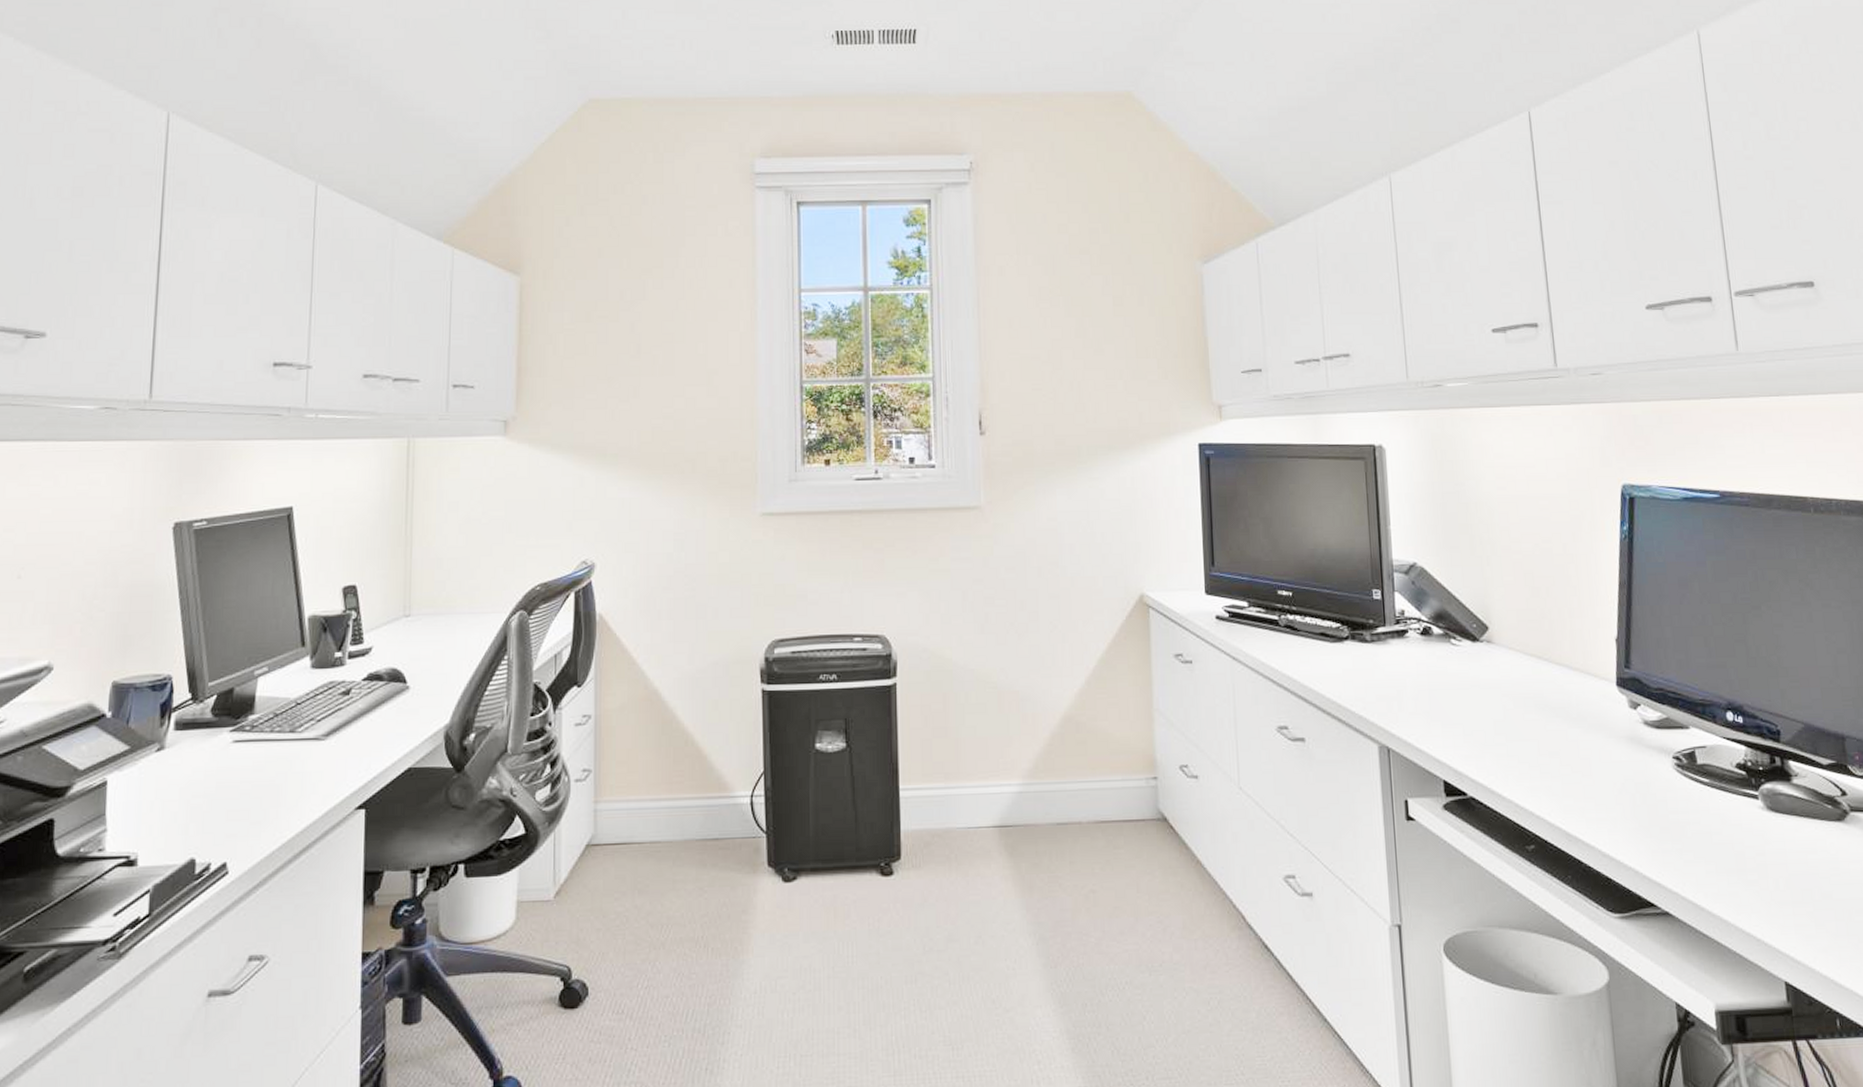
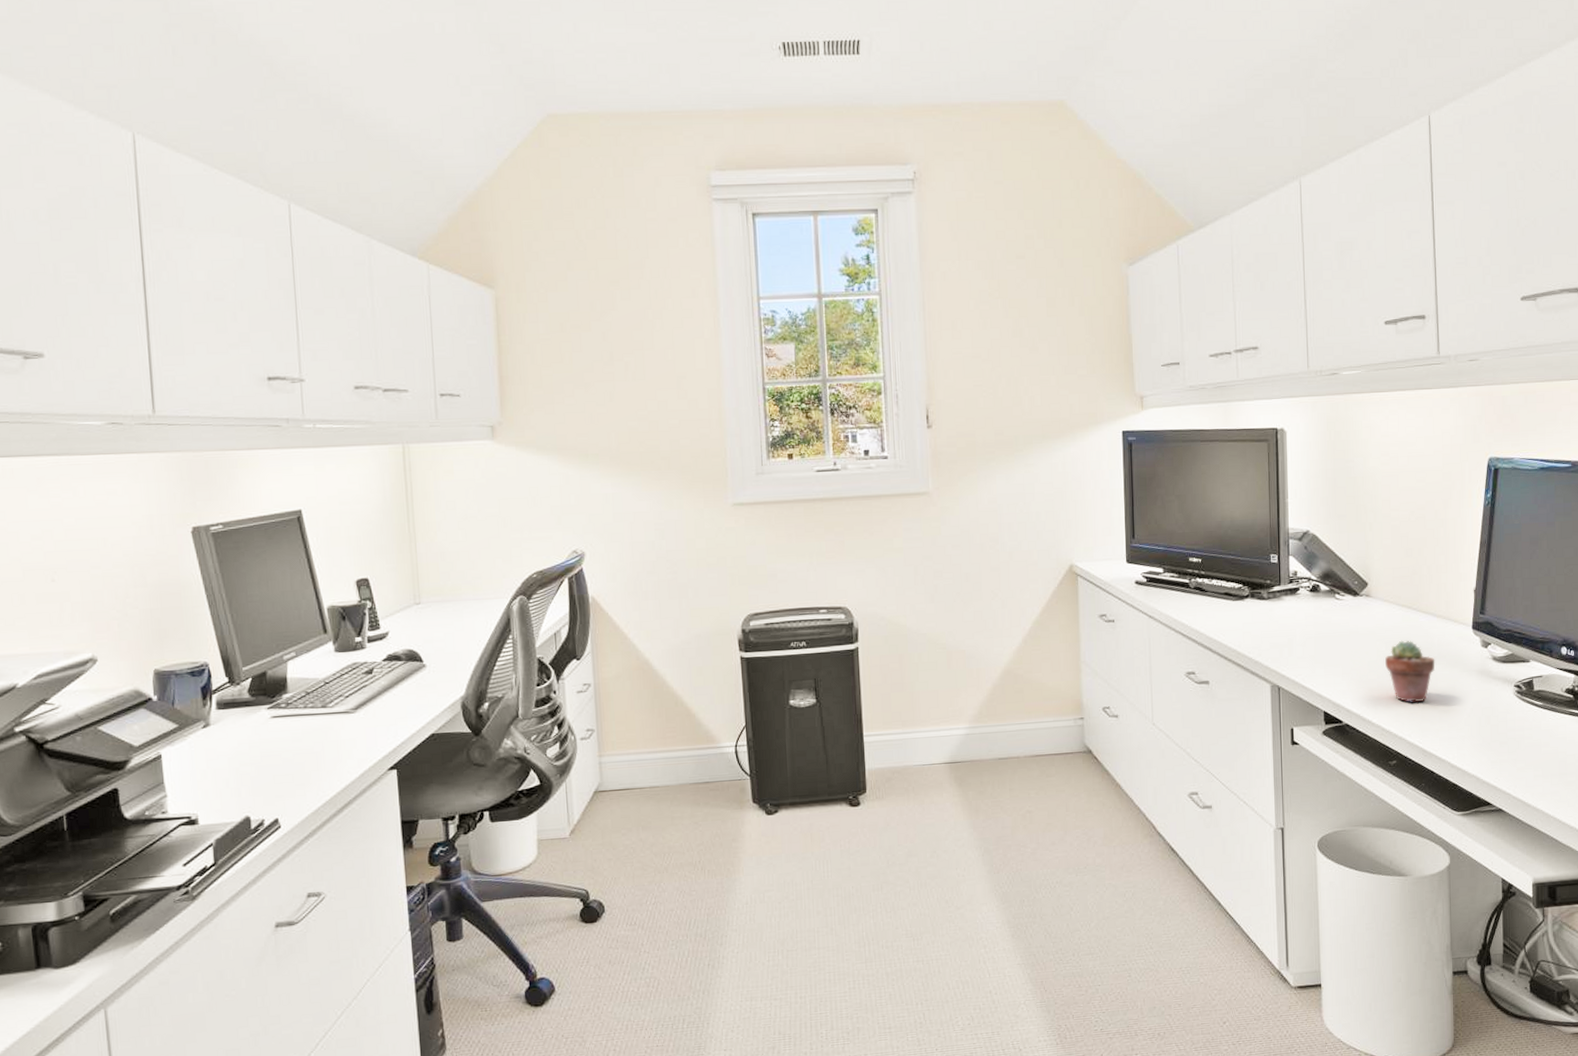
potted succulent: none [1514,697,1575,774] -> present [1385,640,1435,703]

